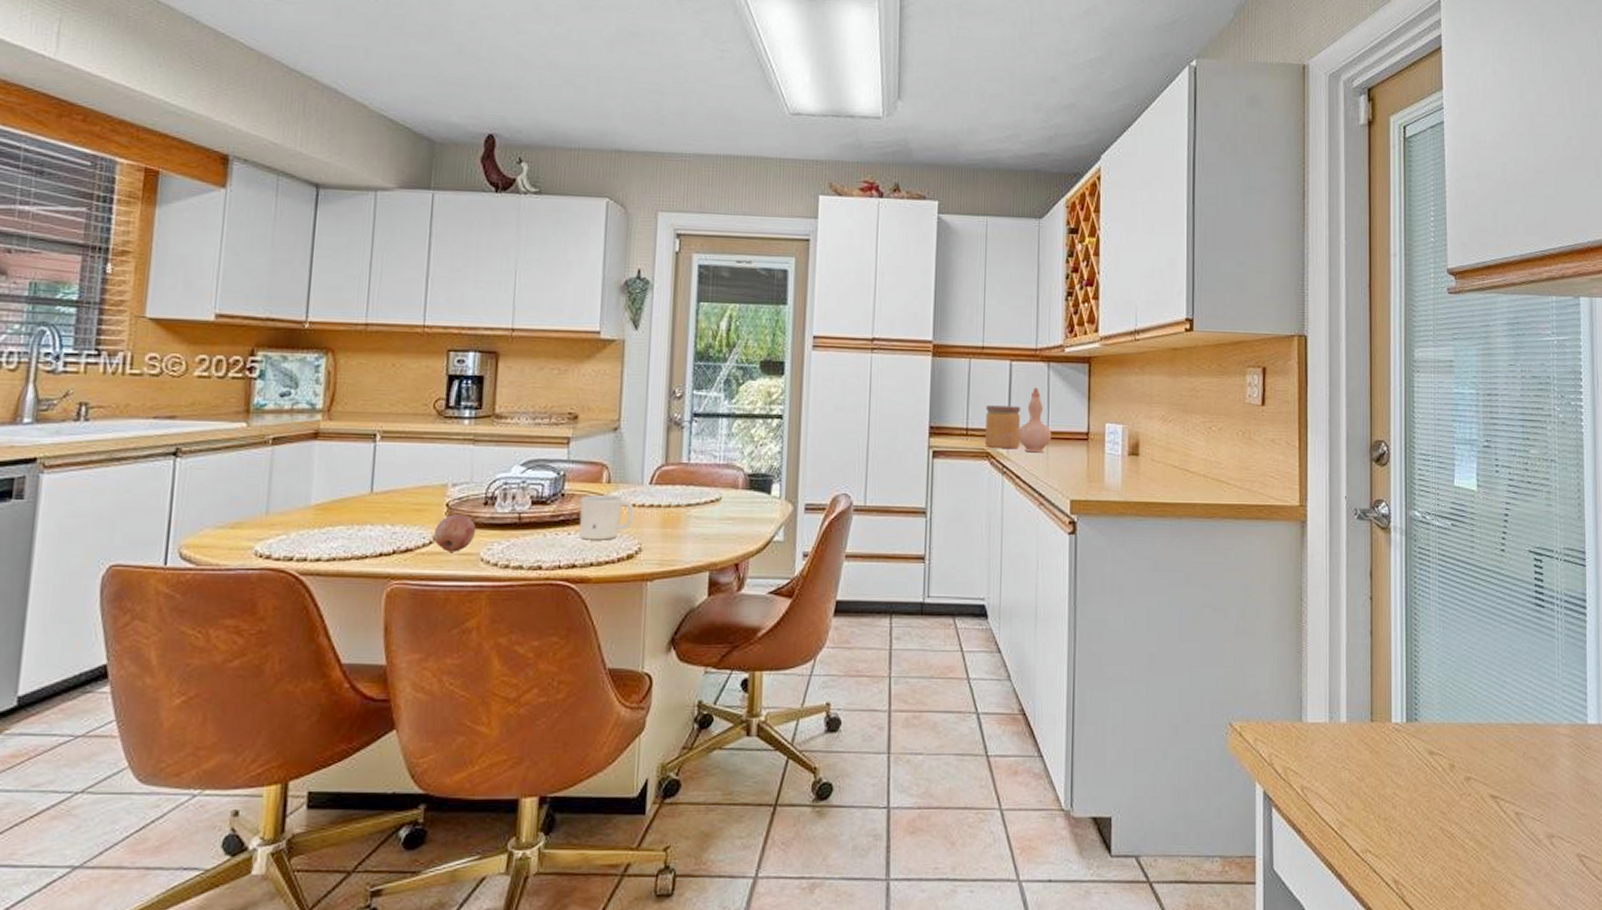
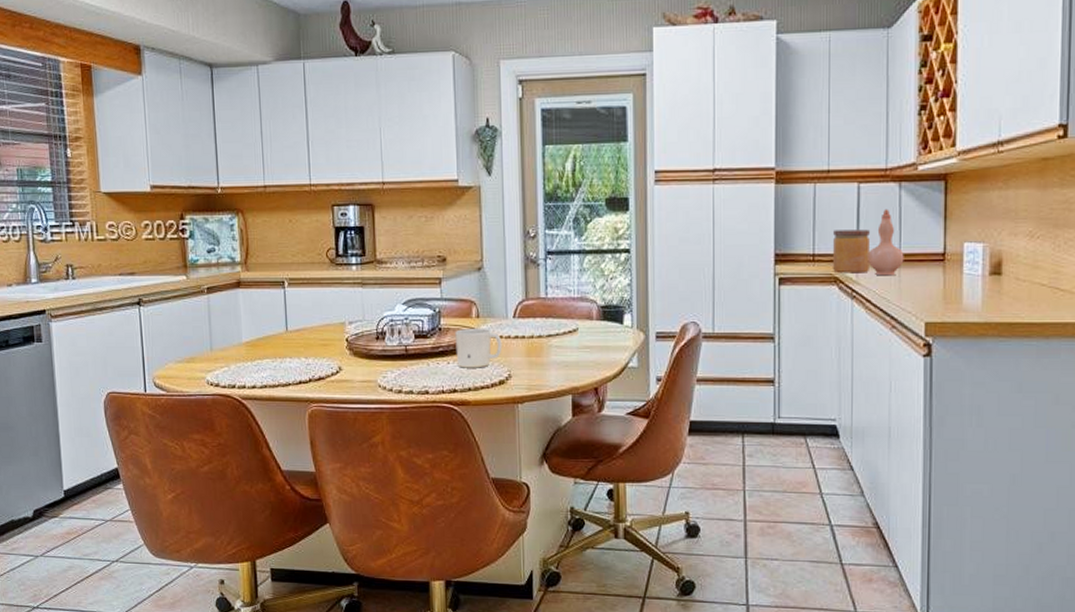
fruit: present [433,514,476,552] -> none [339,348,372,380]

